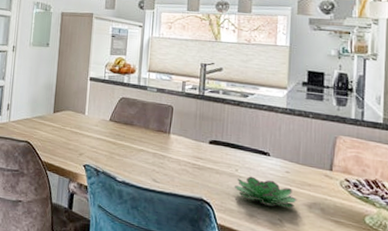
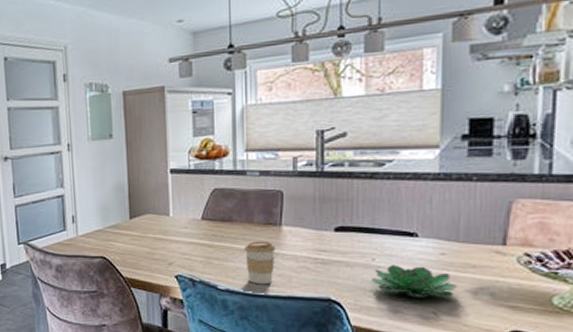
coffee cup: none [139,143,165,181] -> present [244,241,276,285]

